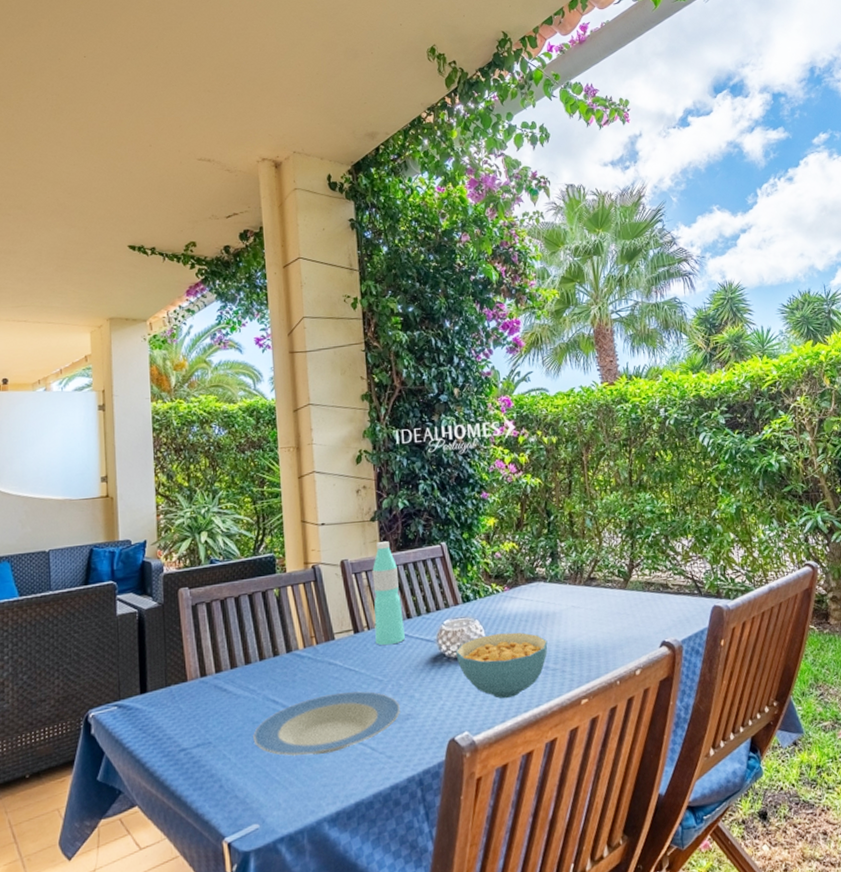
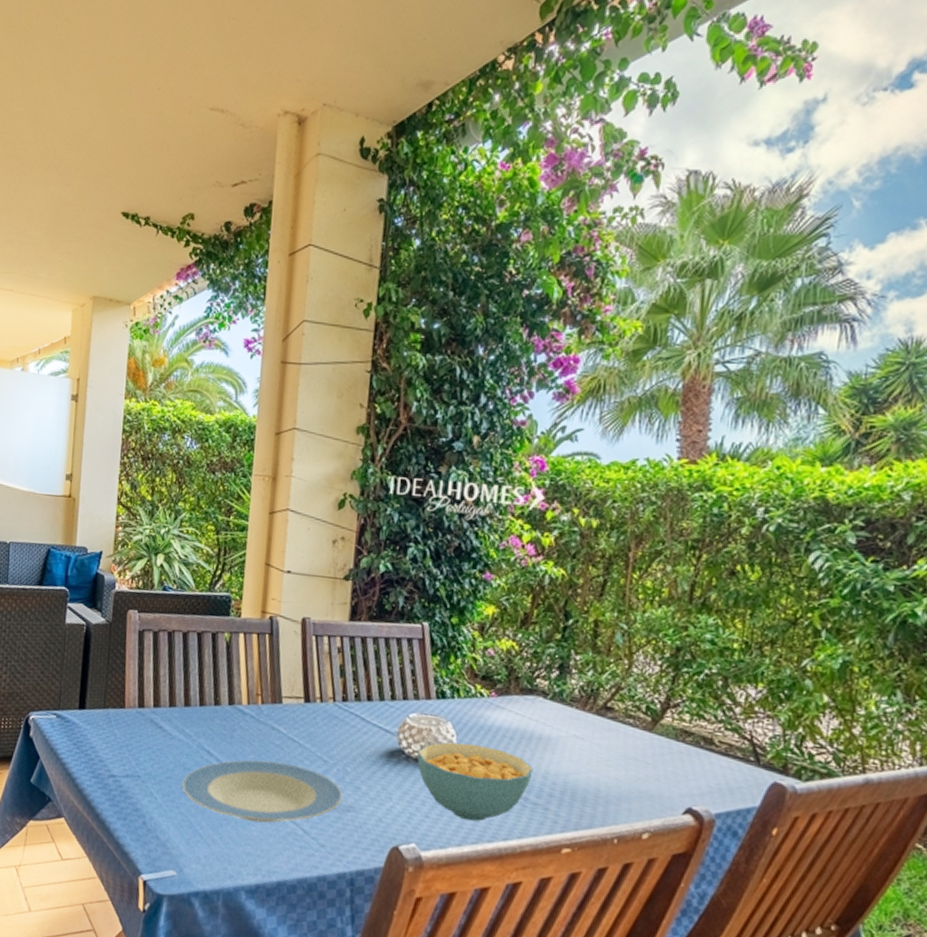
water bottle: present [372,541,405,646] -> none [327,606,366,726]

